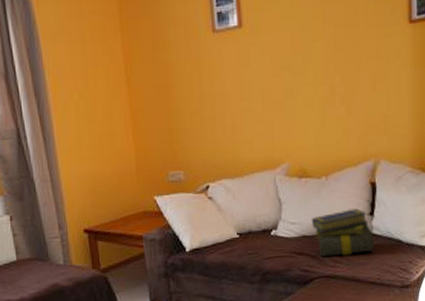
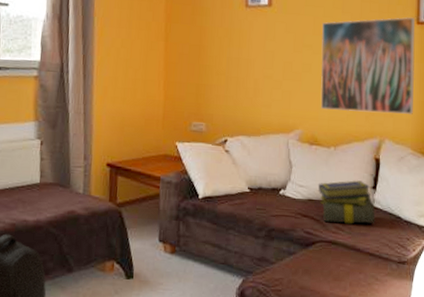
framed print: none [301,15,410,137] -> present [321,17,415,115]

